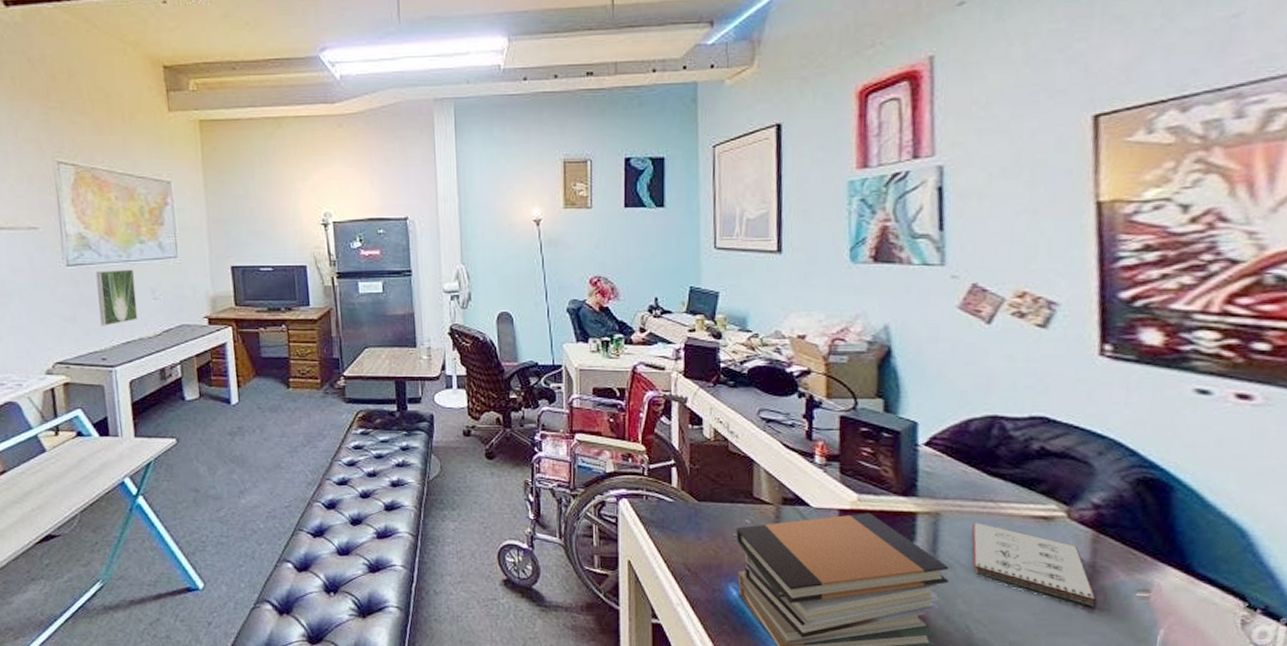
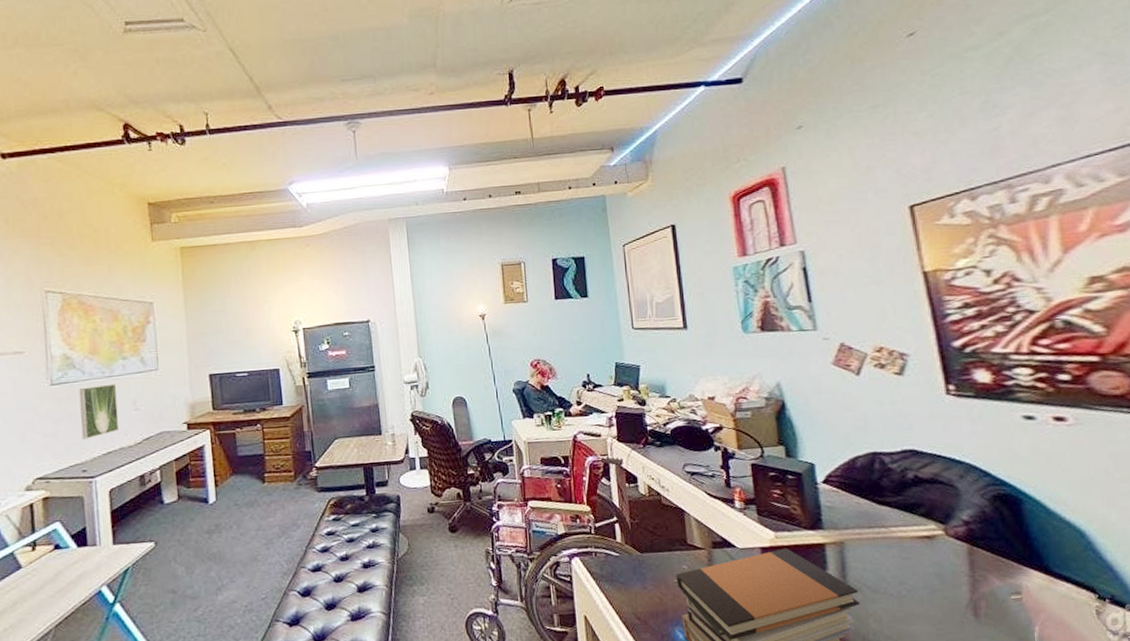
notepad: present [972,522,1096,610] -> none [871,547,980,616]

